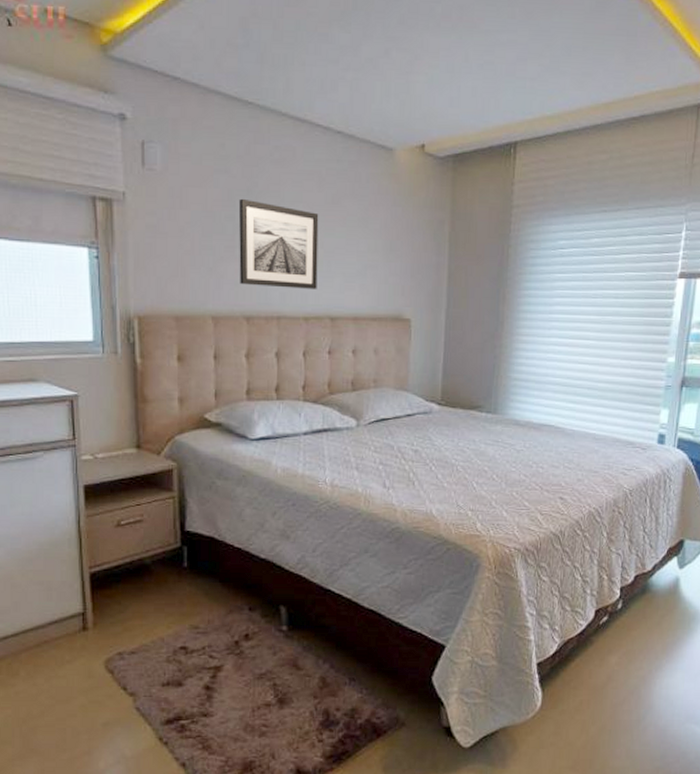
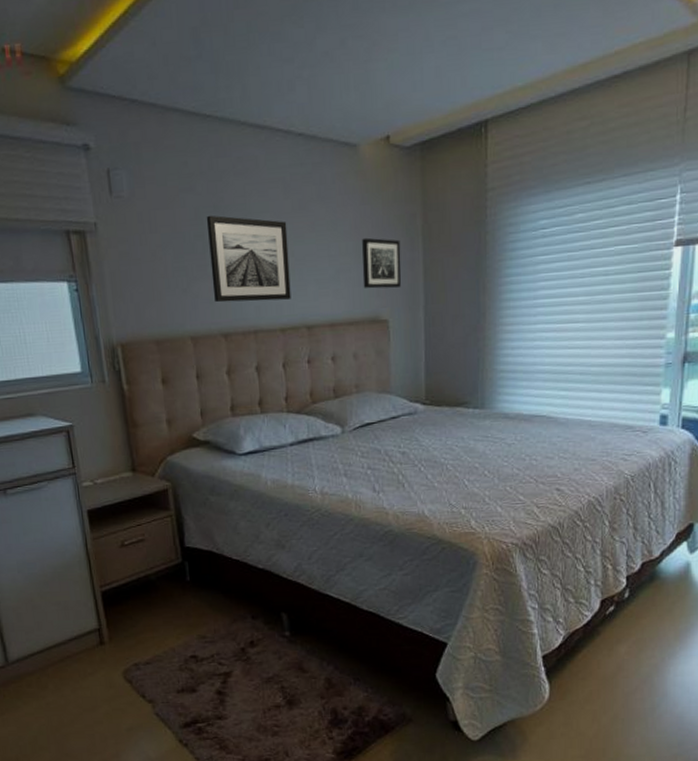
wall art: none [388,238,428,289] -> present [362,237,402,289]

